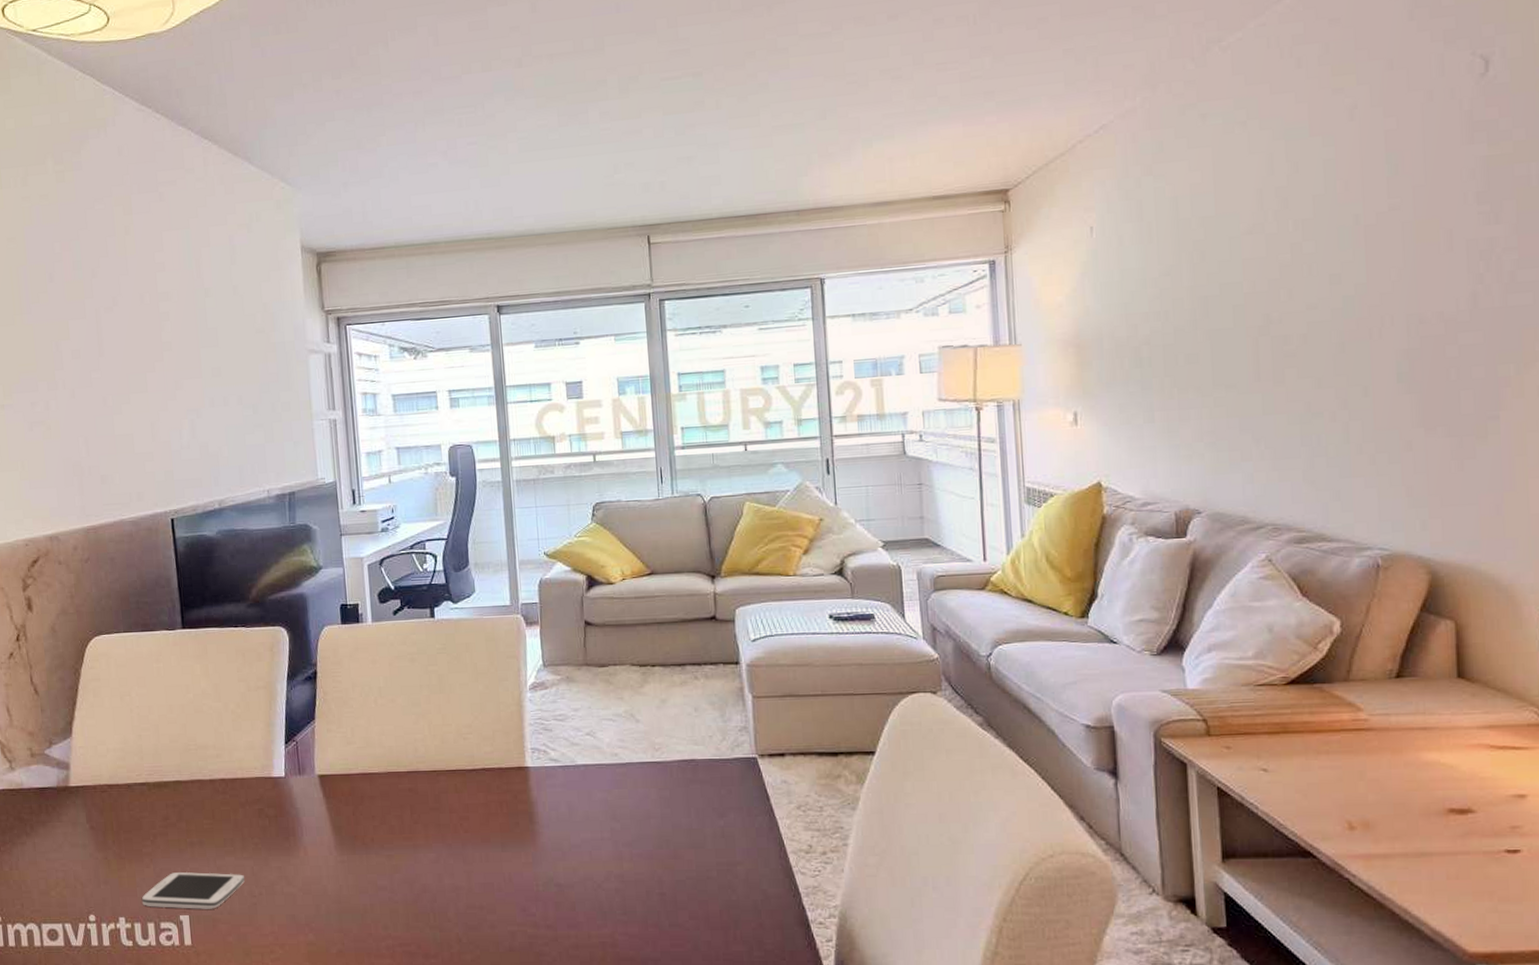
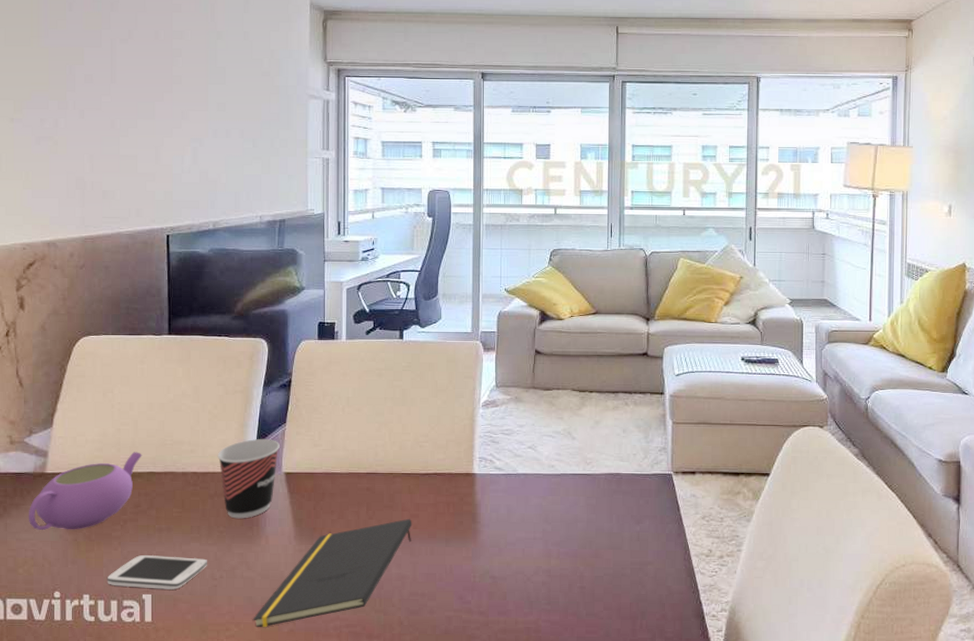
teapot: none [55,759,167,848] -> present [28,452,142,530]
cup: none [244,738,310,829] -> present [217,438,280,519]
notepad: none [297,821,463,949] -> present [252,518,412,628]

